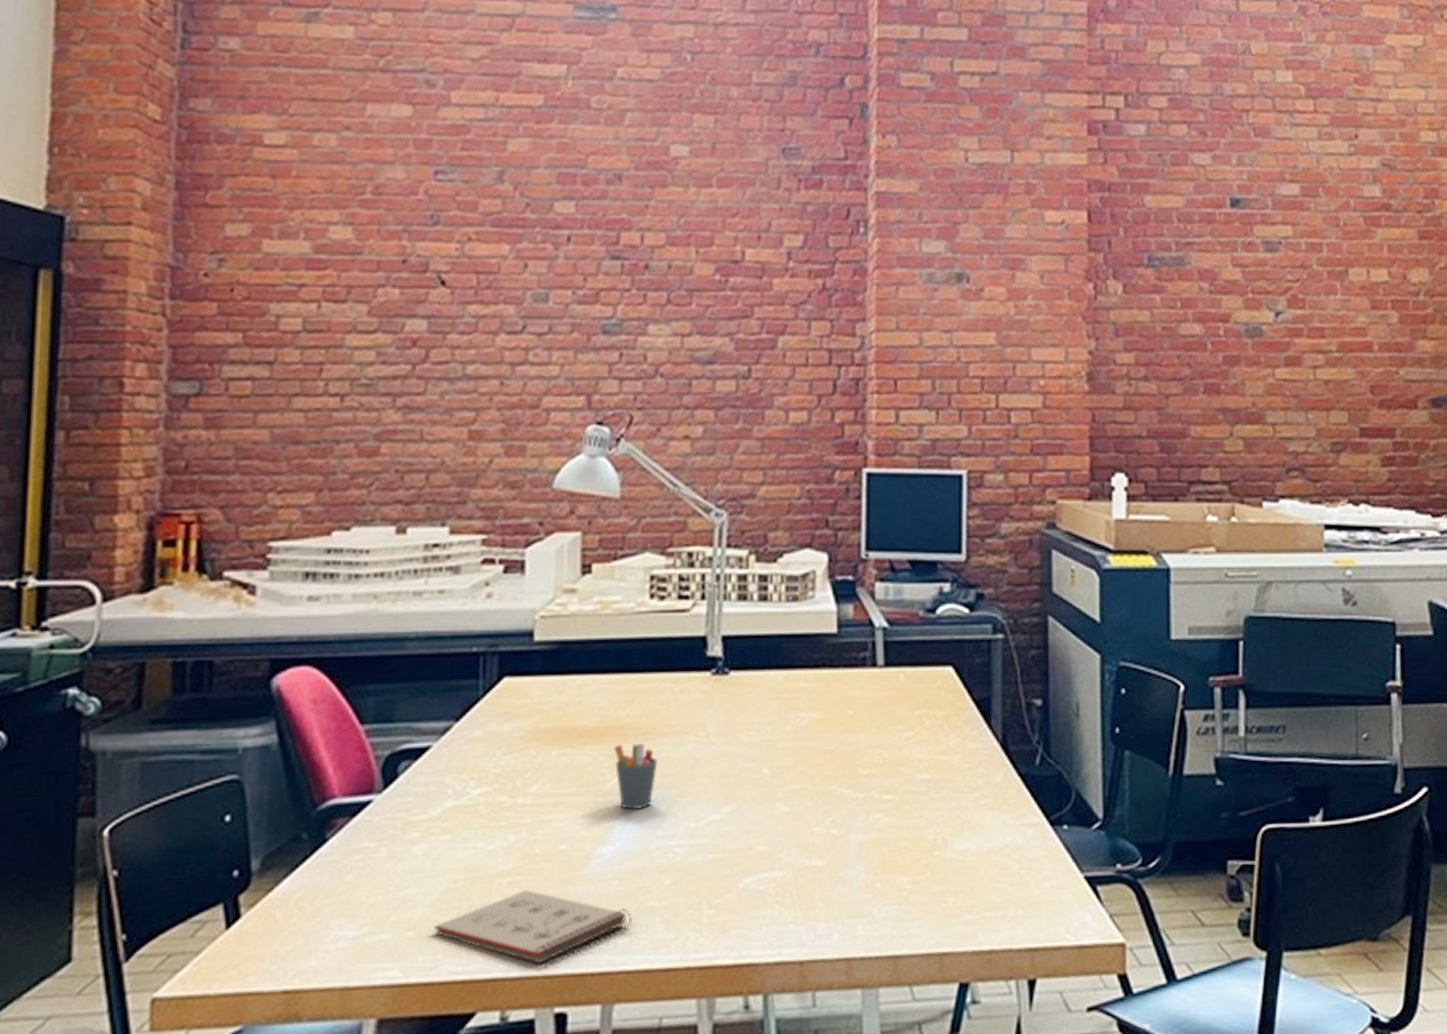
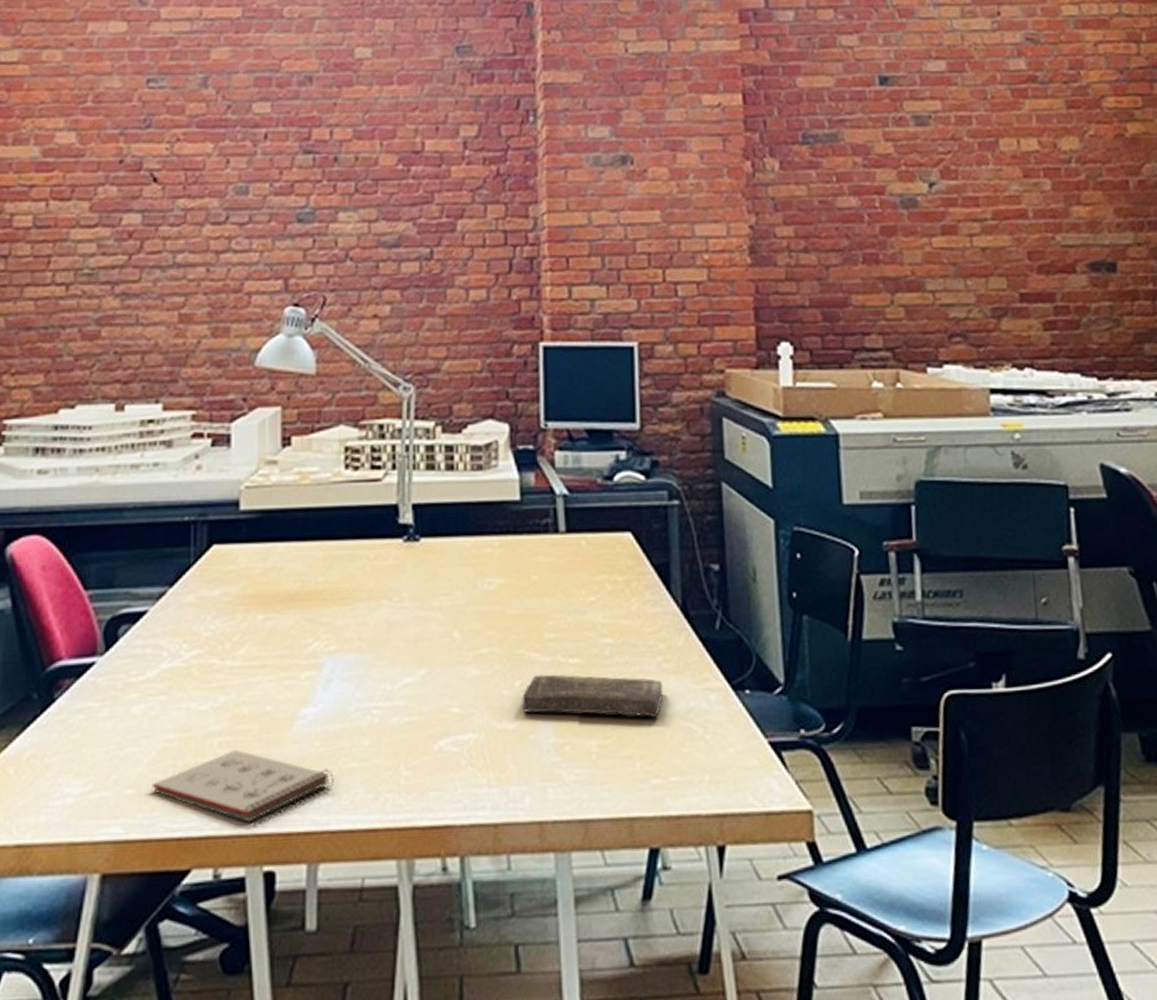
pen holder: present [614,744,658,810] -> none [315,608,355,673]
book: none [832,811,979,854] -> present [522,674,663,718]

